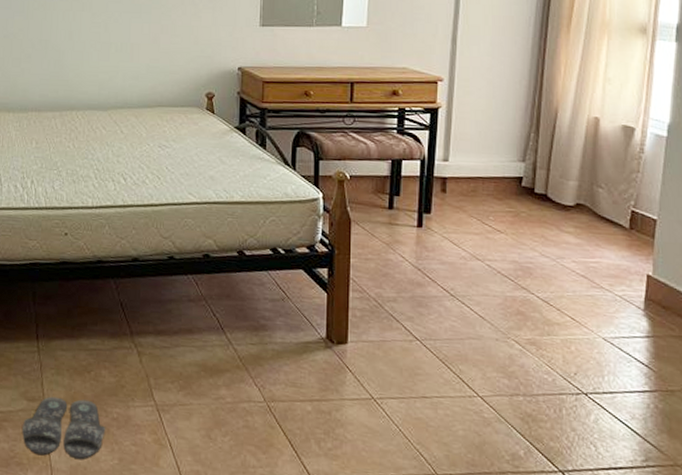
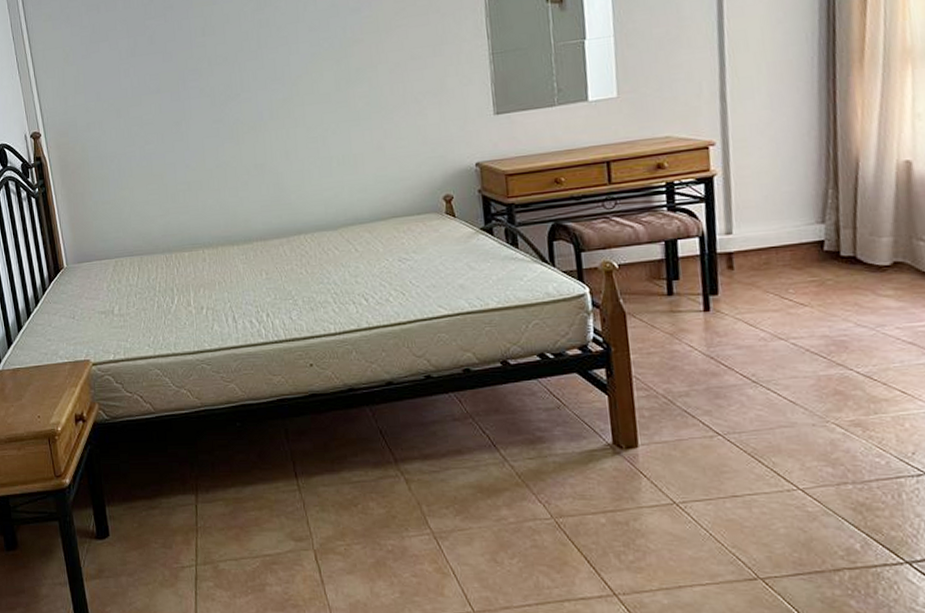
slippers: present [22,396,106,460] -> none [293,534,382,597]

